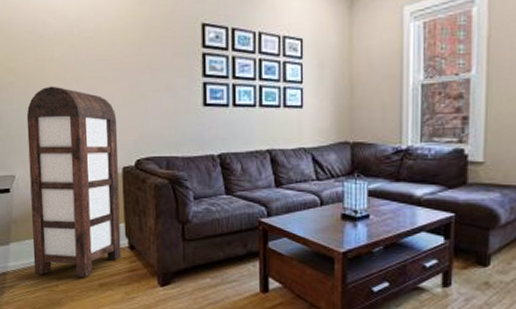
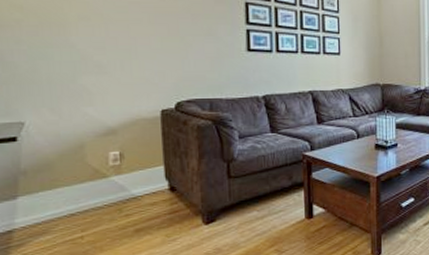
bookshelf: present [26,86,121,277] -> none [39,26,161,229]

